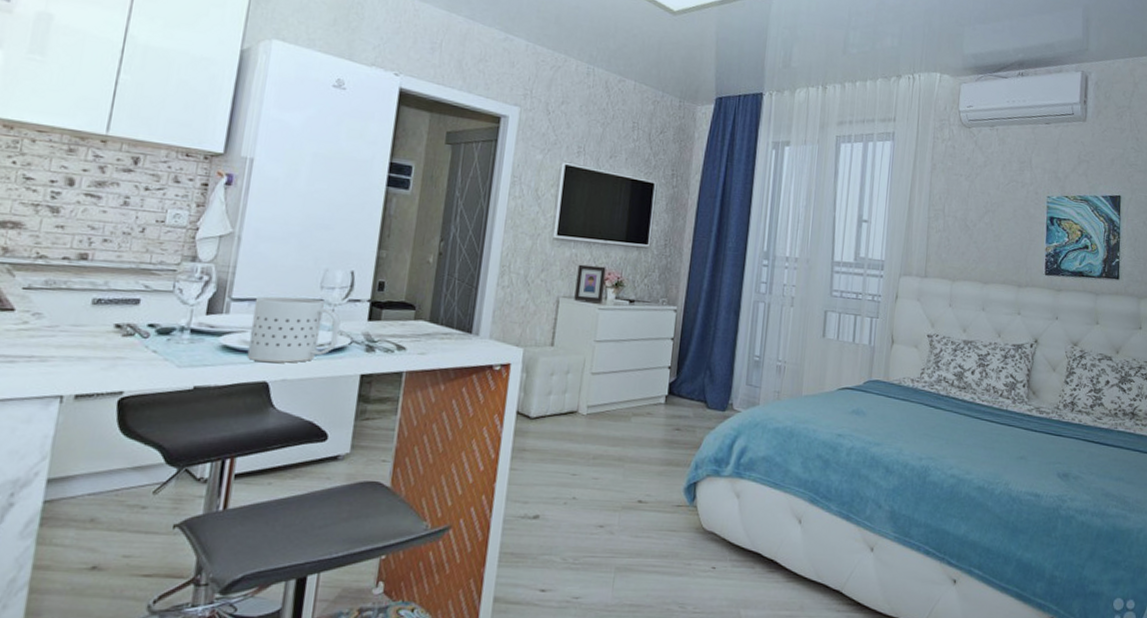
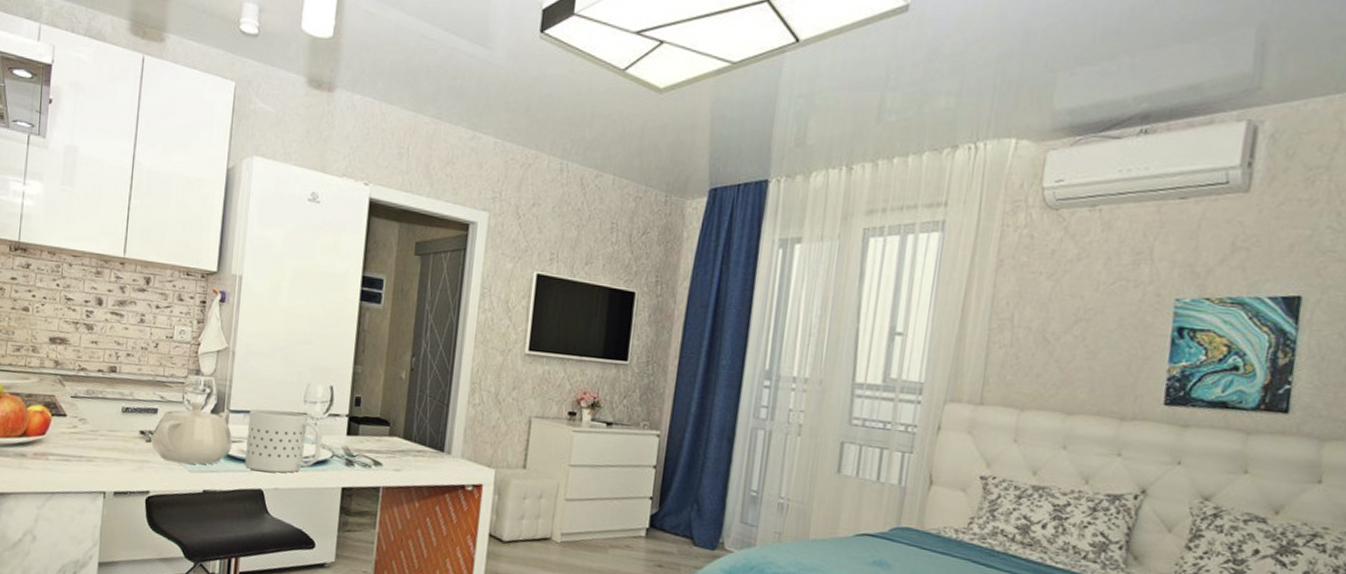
teapot: none [128,289,234,359] -> present [150,401,233,465]
picture frame: present [574,264,606,303] -> none [547,382,581,424]

